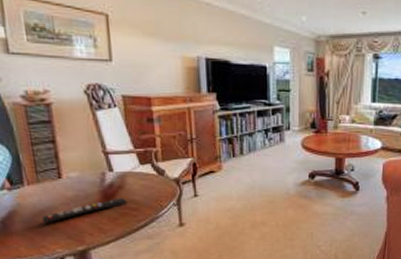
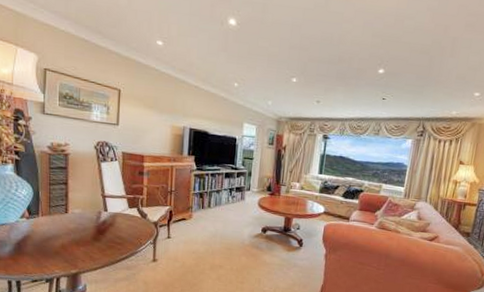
remote control: present [41,198,128,223] -> none [48,233,115,248]

